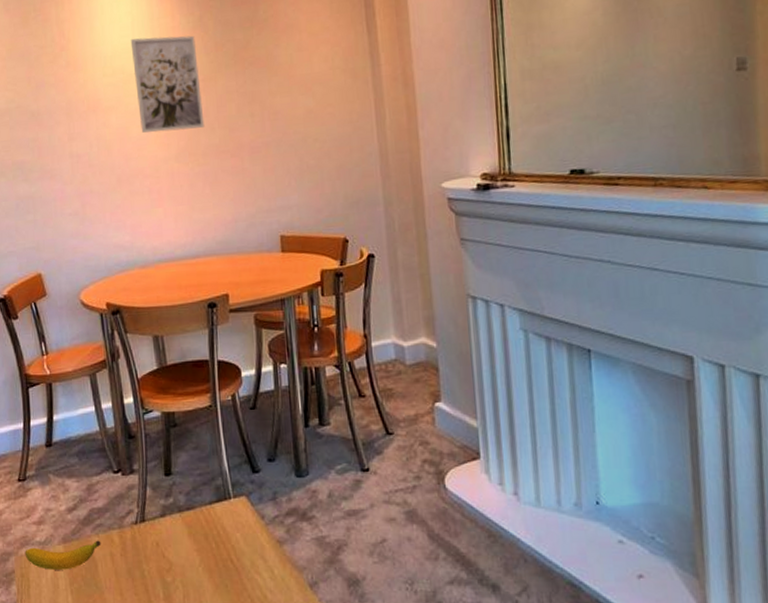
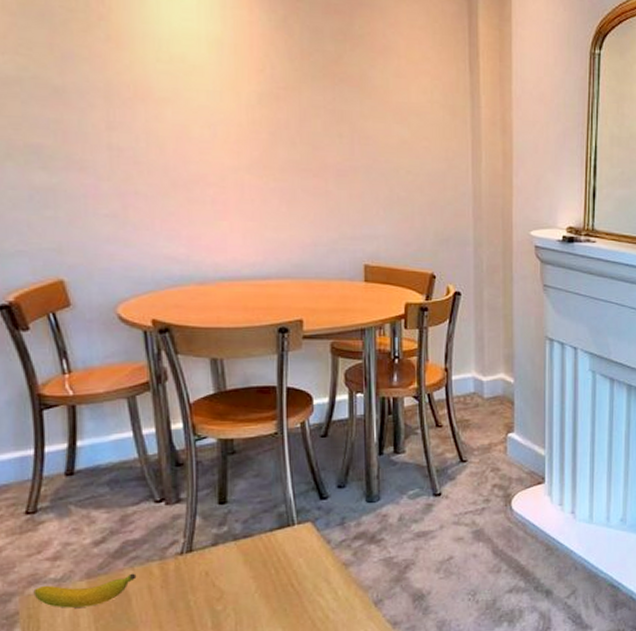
wall art: present [130,35,205,133] -> none [194,25,284,140]

